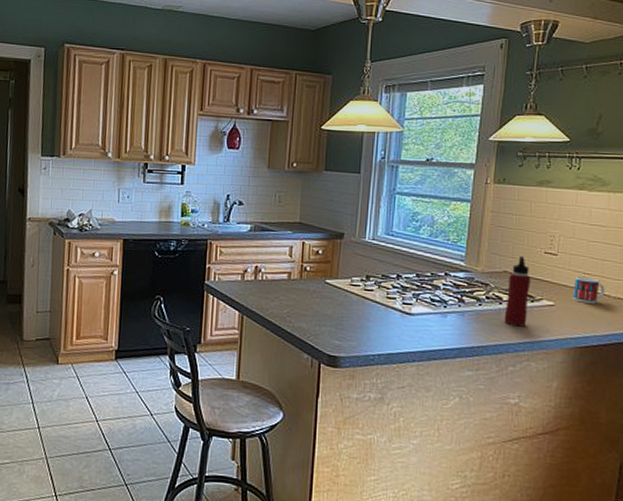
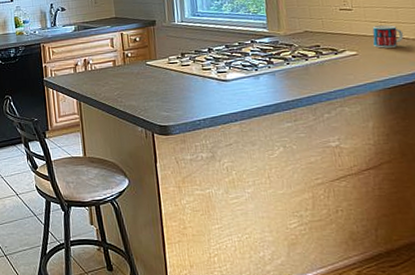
water bottle: present [504,256,531,327] -> none [310,16,334,78]

